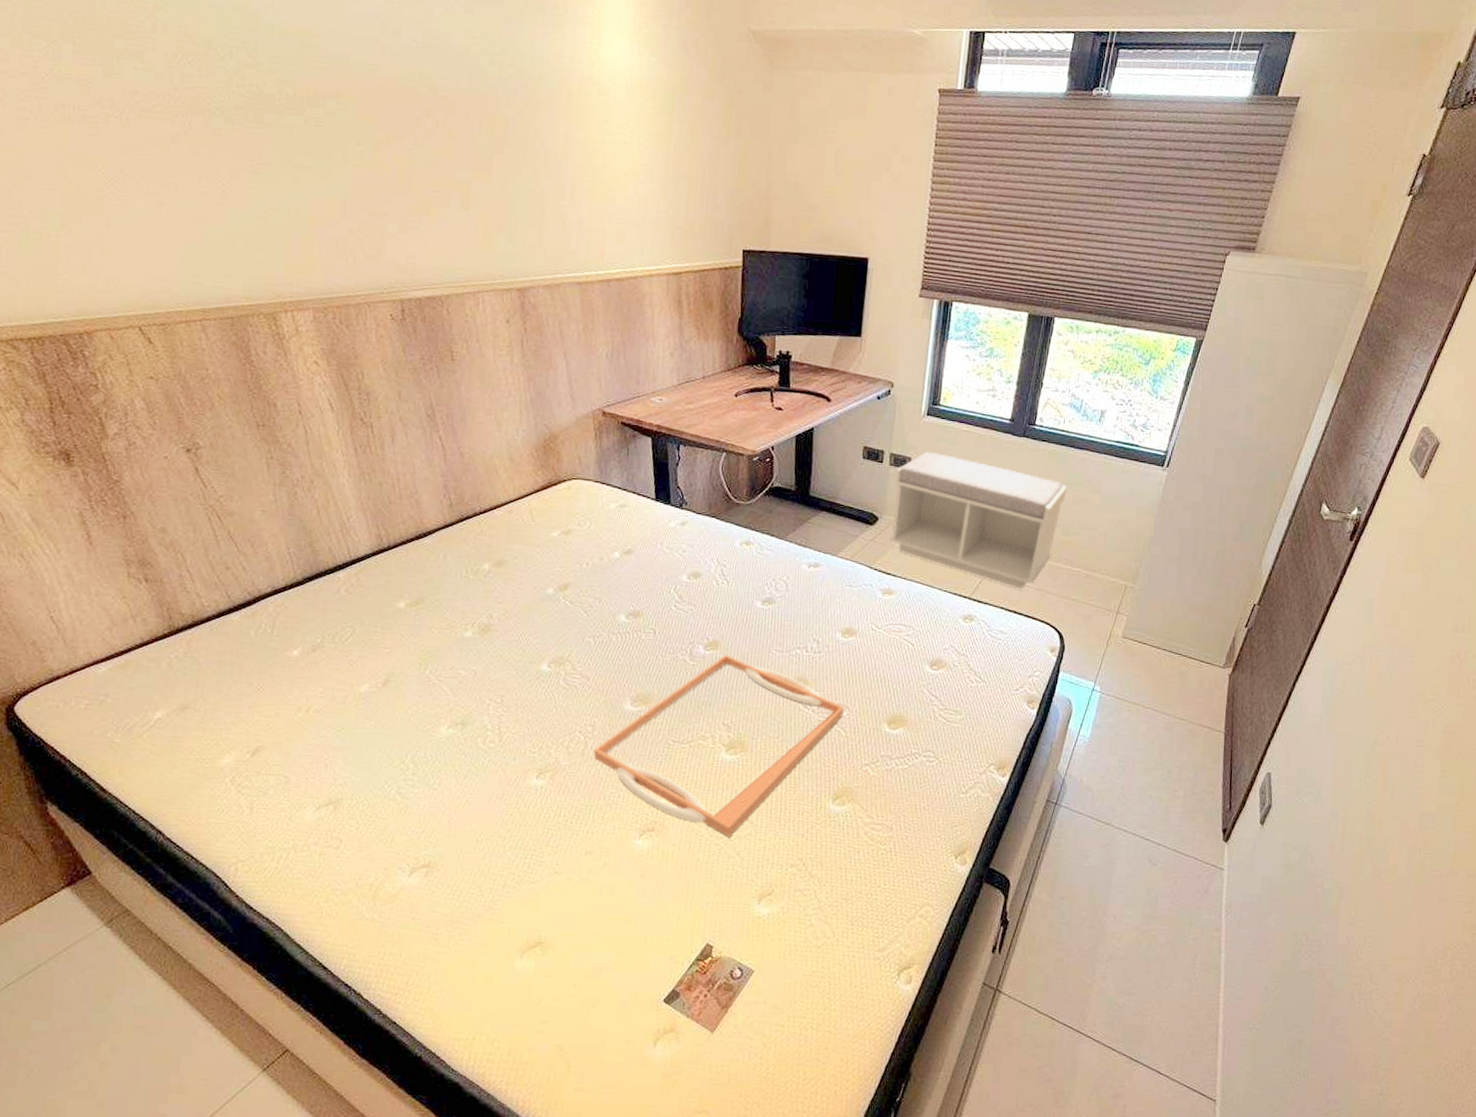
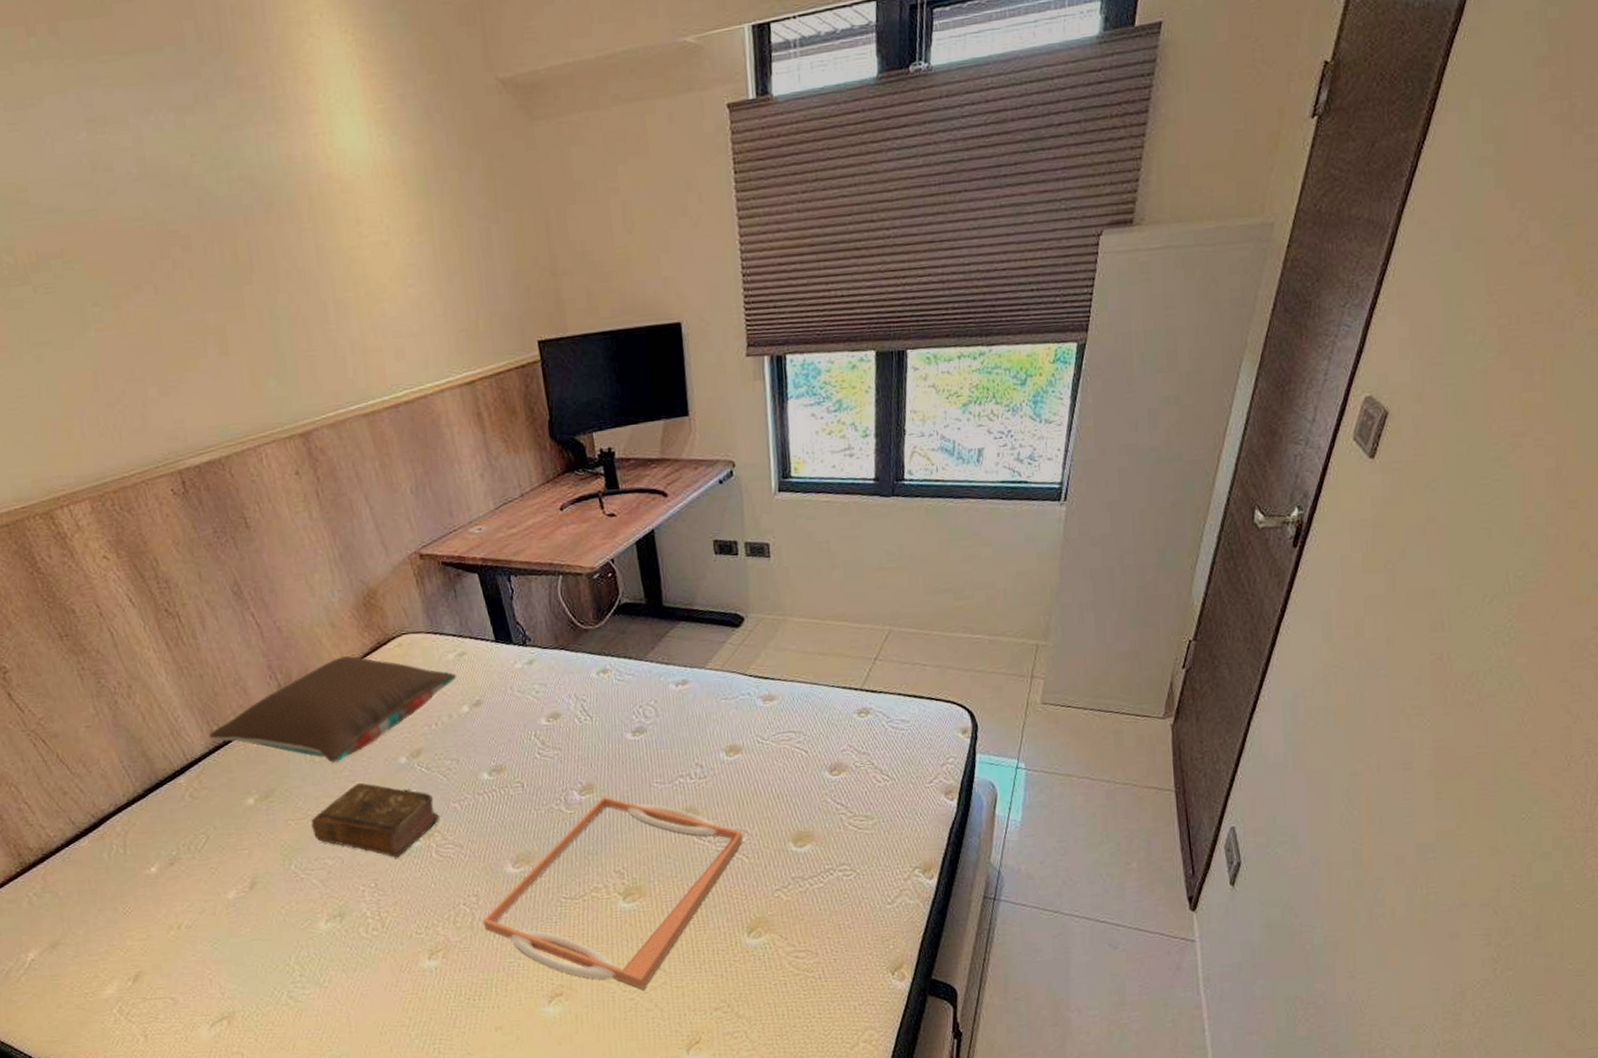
pillow: none [375,489,615,584] -> present [209,656,457,764]
book: none [453,604,573,679] -> present [311,782,439,858]
bench: present [888,451,1067,590] -> none [754,532,952,671]

